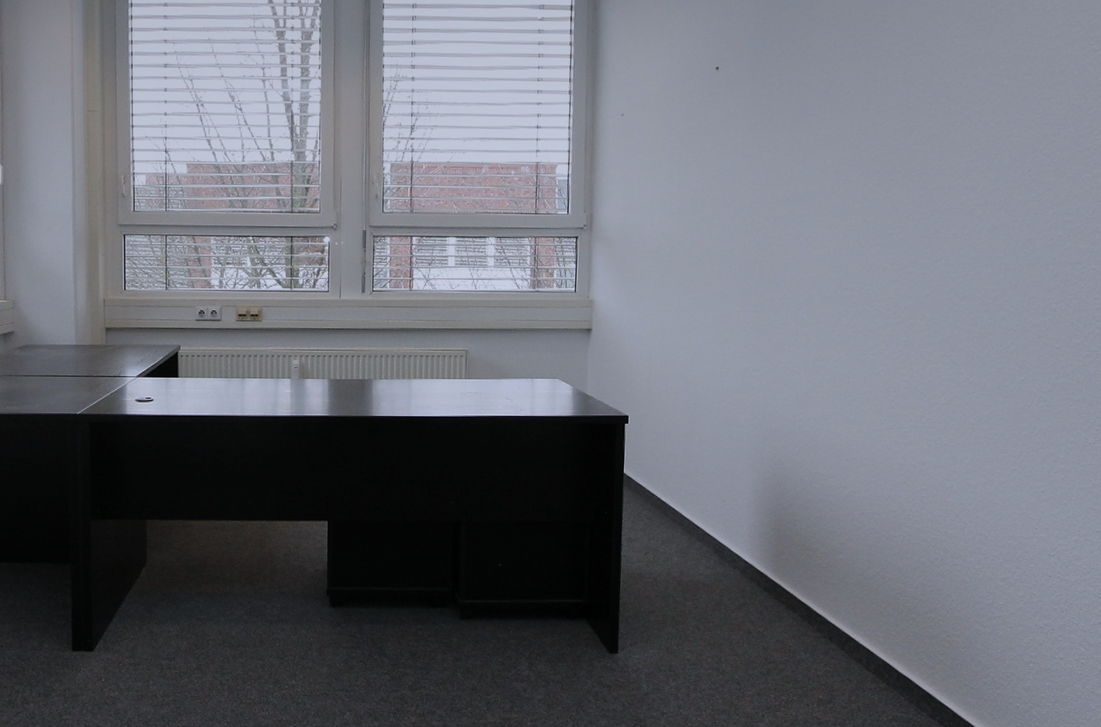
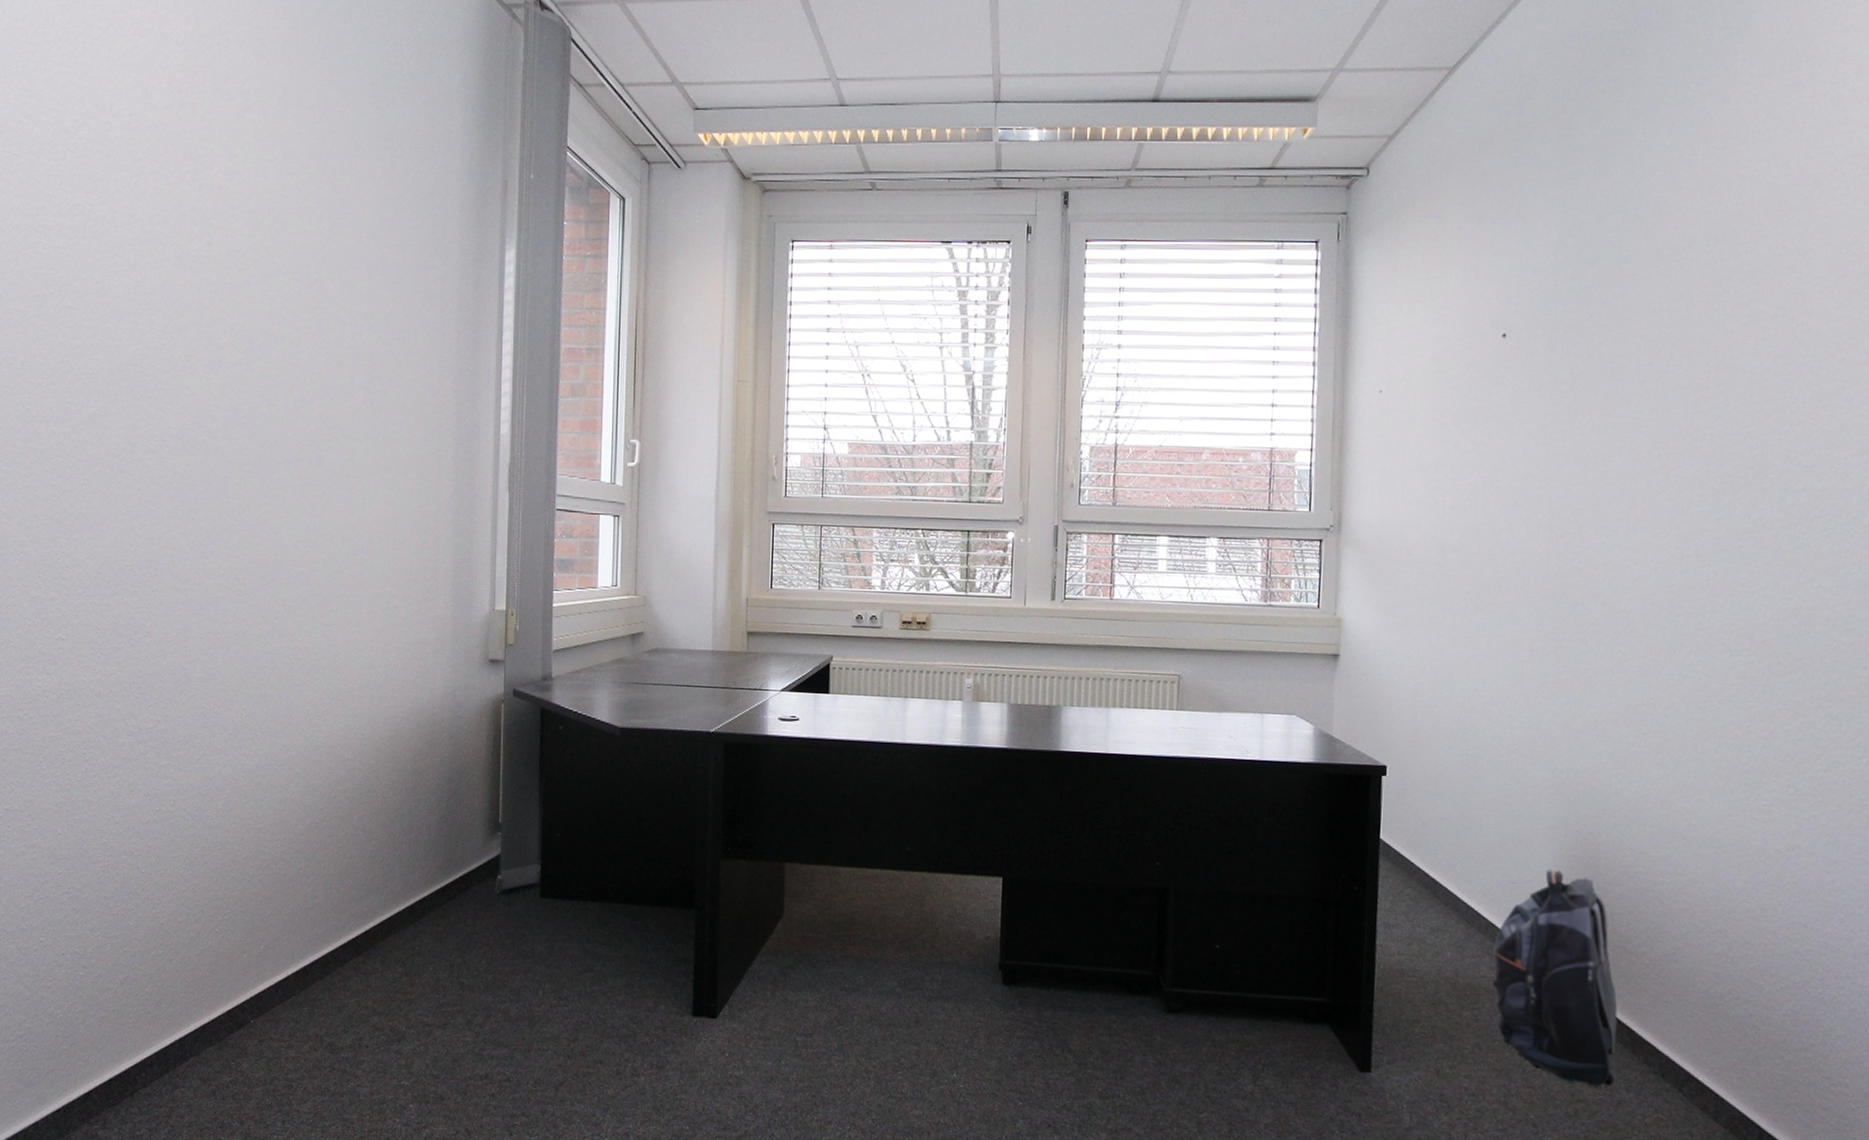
backpack: none [708,490,799,652] -> present [1493,870,1618,1088]

